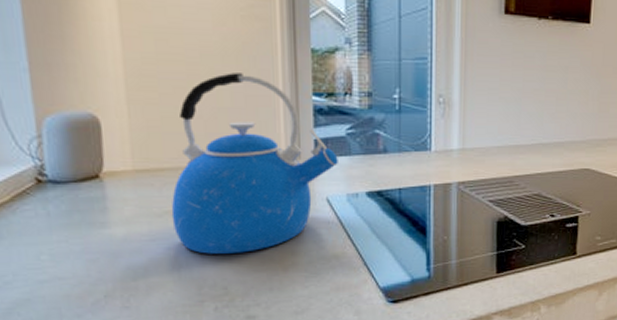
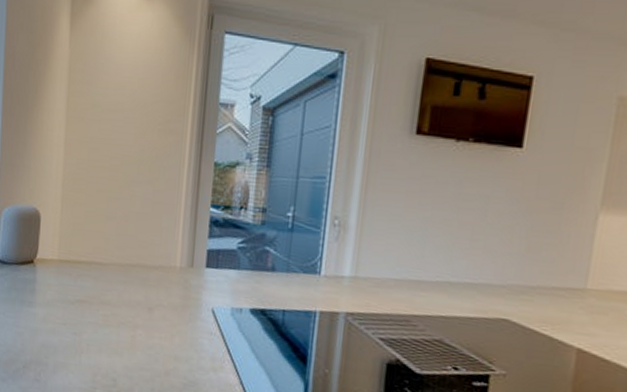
kettle: present [171,73,338,255] -> none [81,180,227,350]

